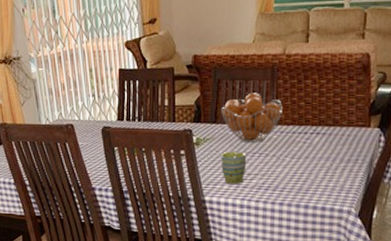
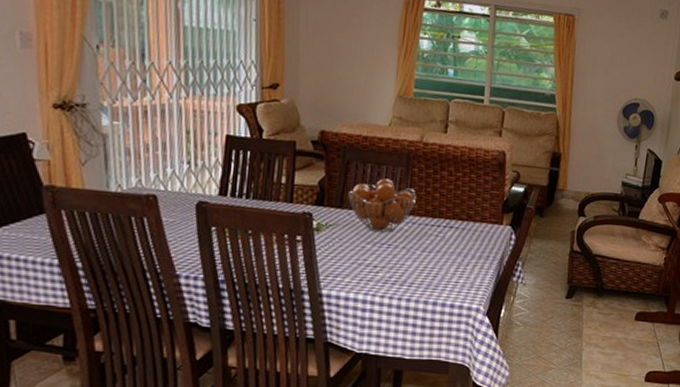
mug: present [220,151,247,185] -> none [344,240,374,278]

